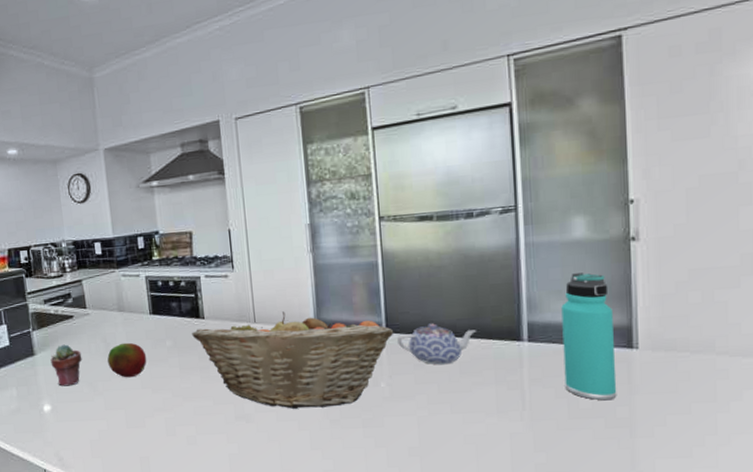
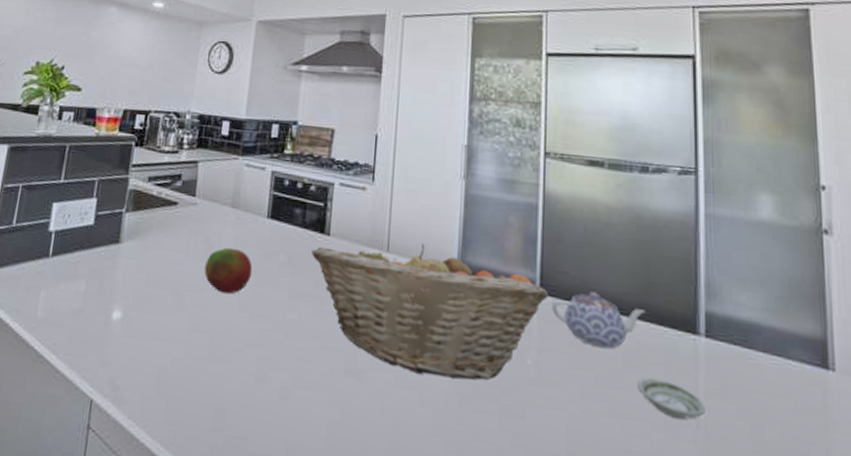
potted succulent: present [50,344,82,387] -> none [136,236,176,291]
saucer: none [473,379,530,406] -> present [638,377,705,420]
thermos bottle: present [561,273,617,401] -> none [745,261,811,435]

